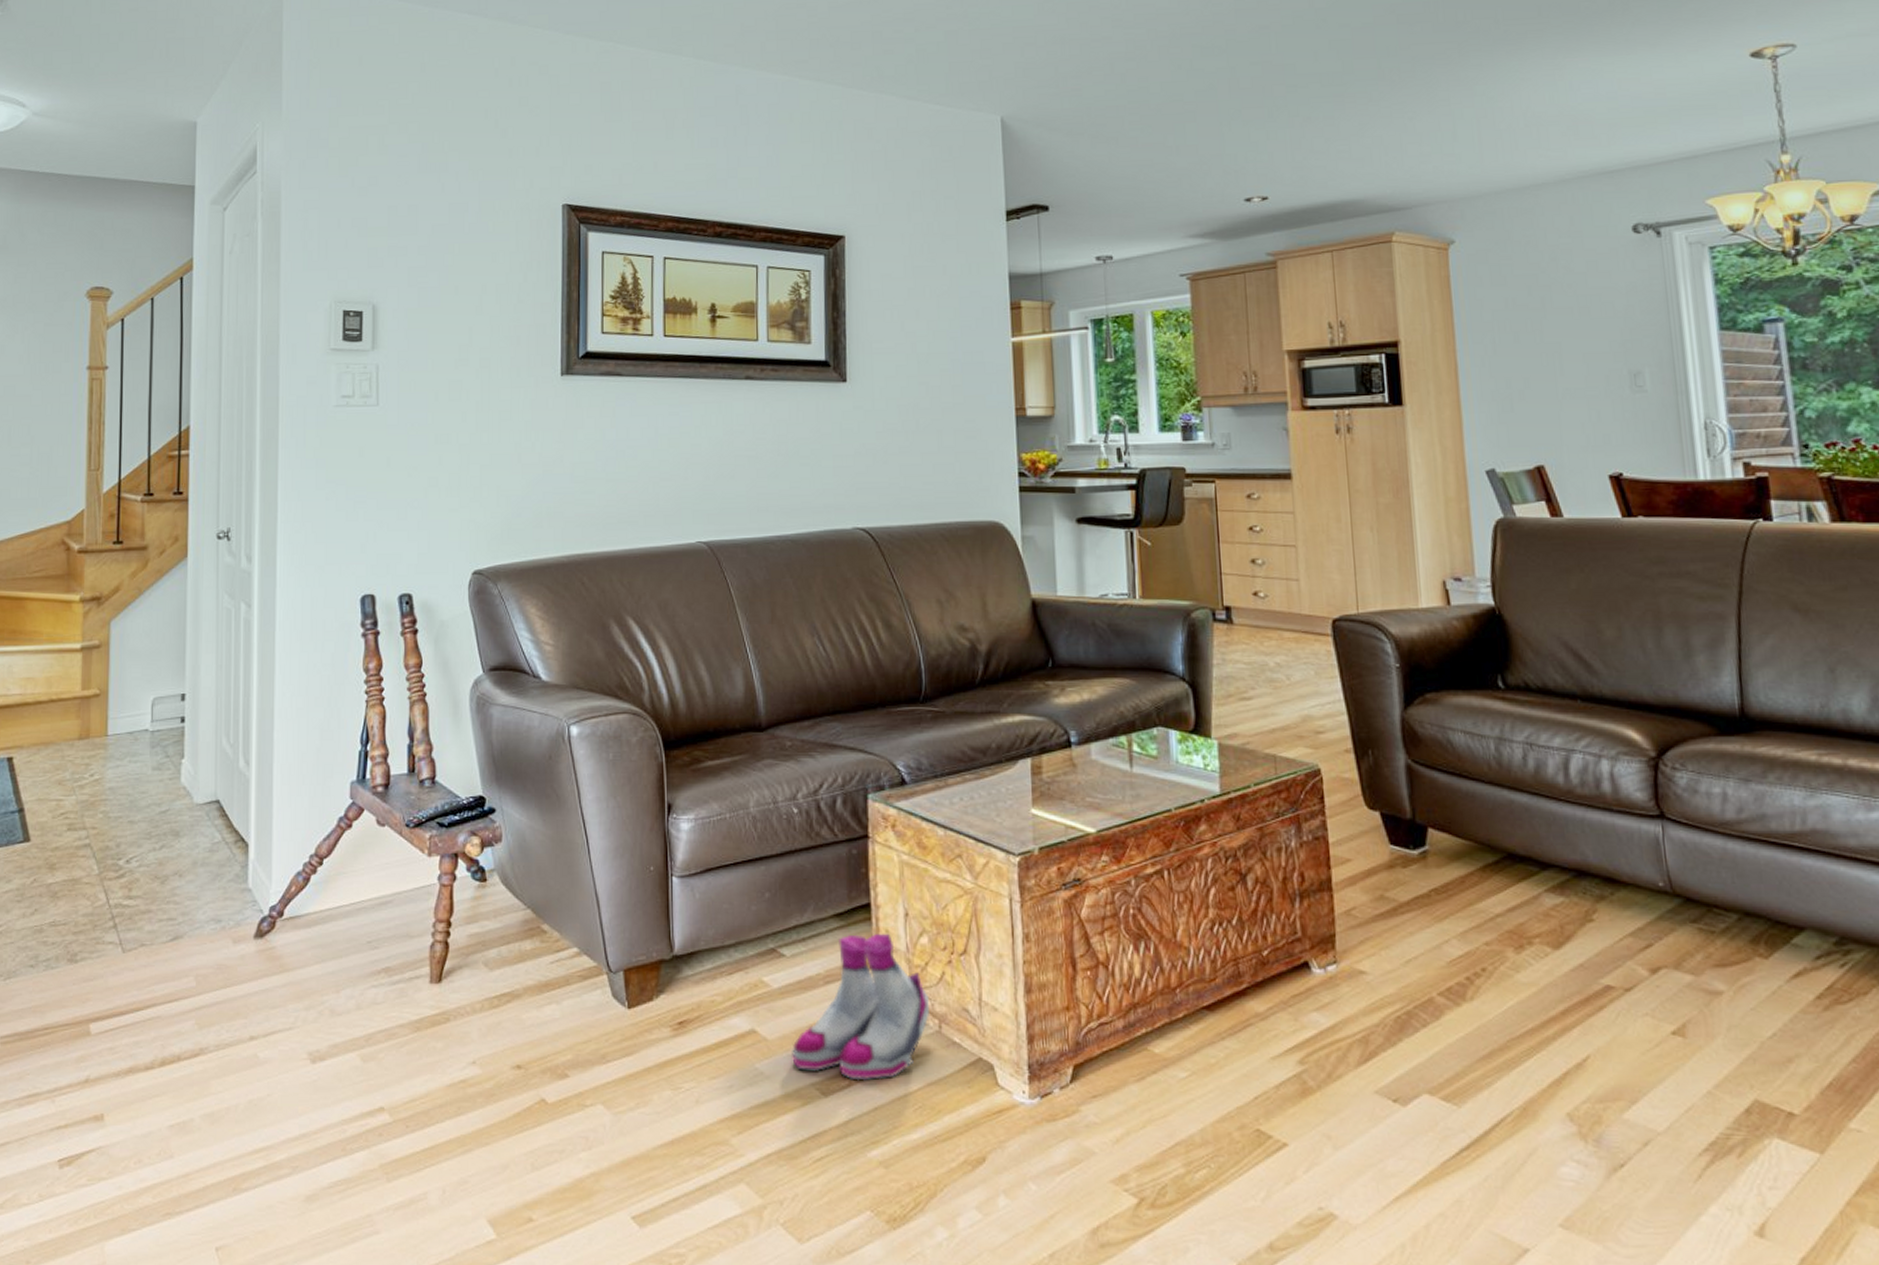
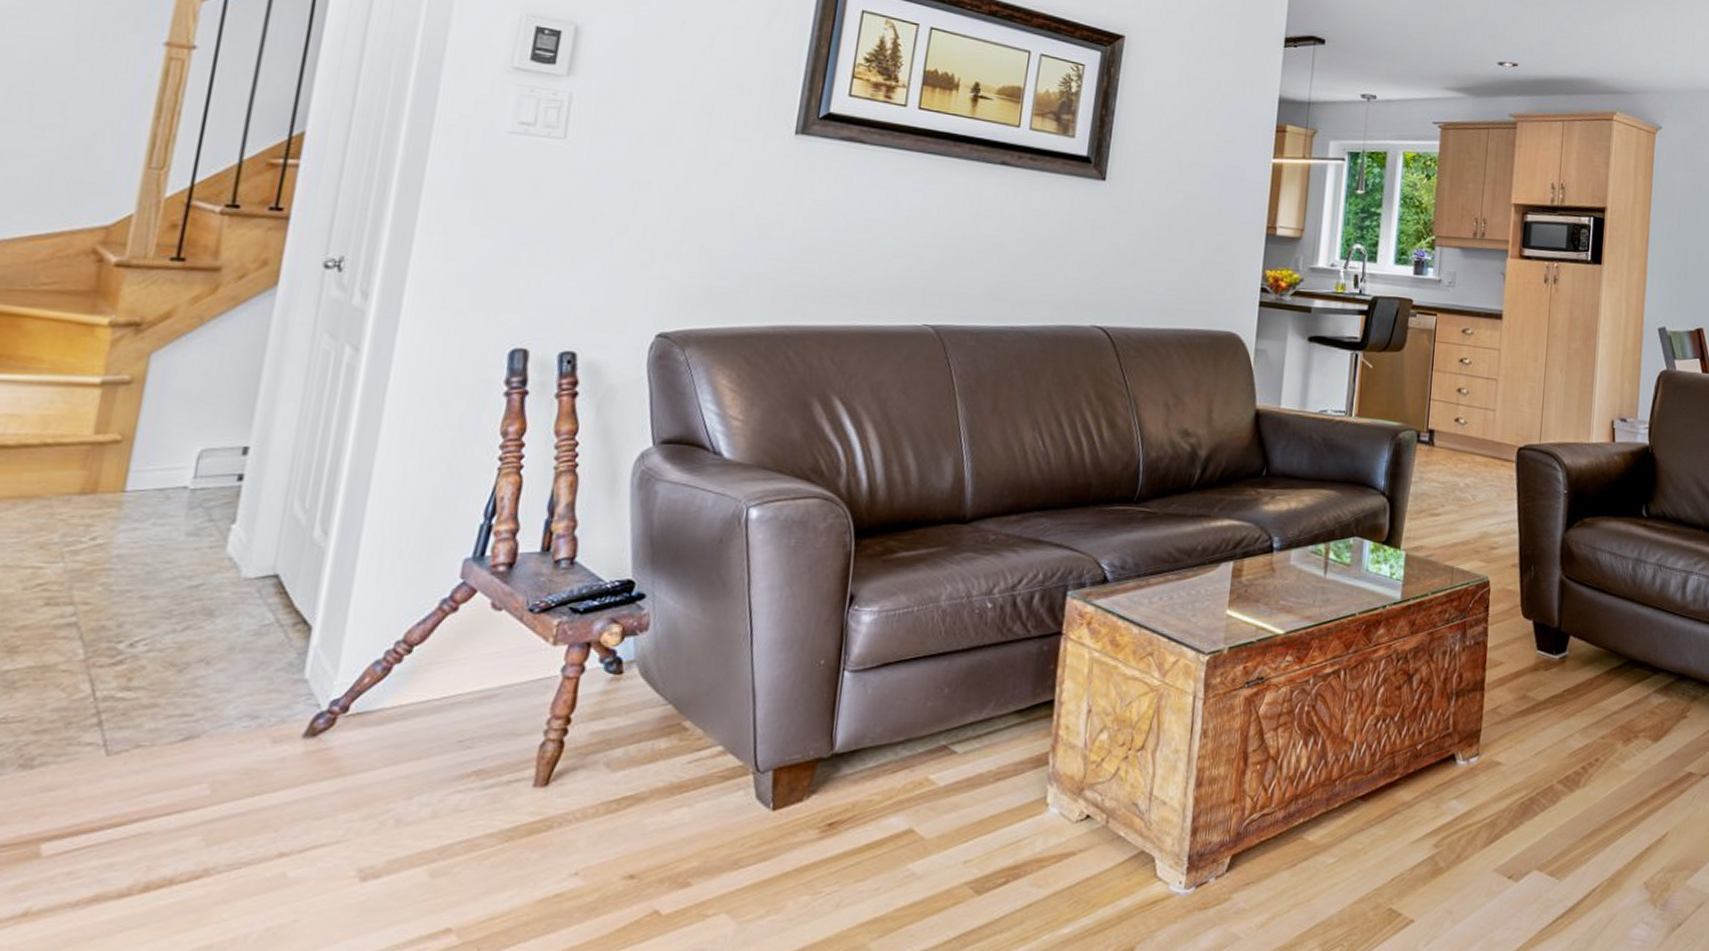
boots: present [790,933,929,1081] -> none [947,729,1100,878]

